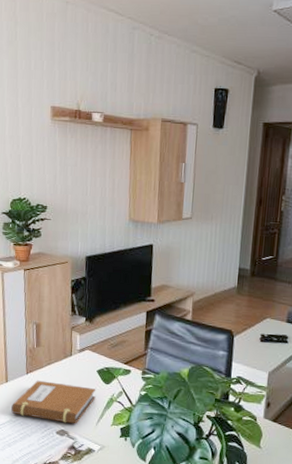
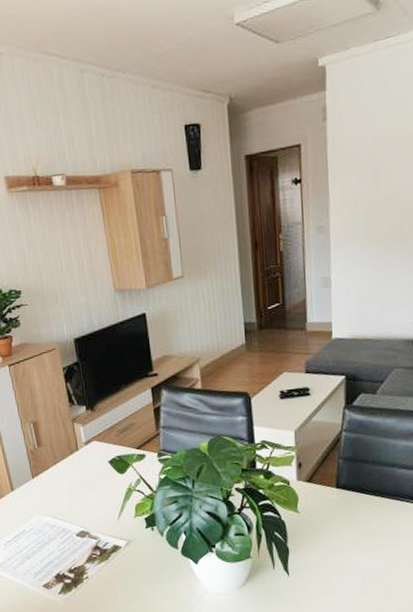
notebook: present [11,380,96,424] -> none [23,481,112,524]

